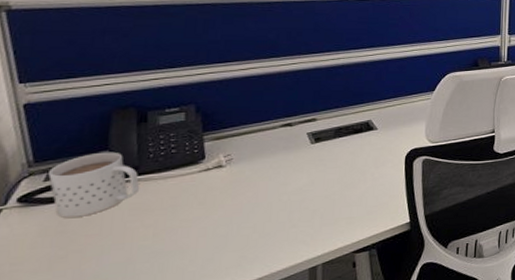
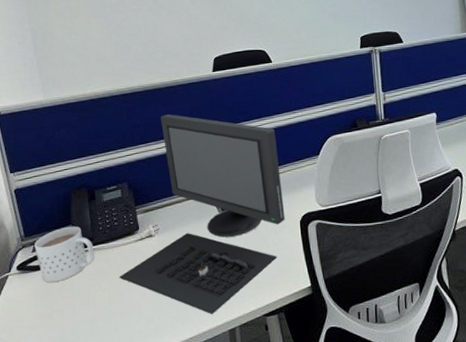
computer keyboard: none [171,165,376,253] -> present [119,233,278,315]
computer monitor: none [247,33,389,171] -> present [160,114,285,238]

